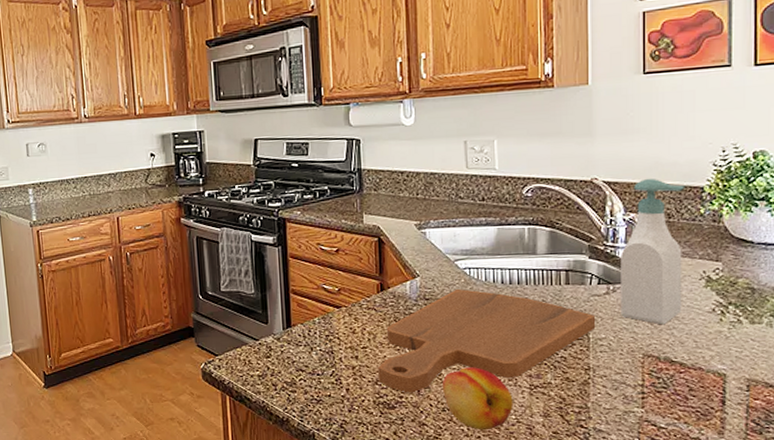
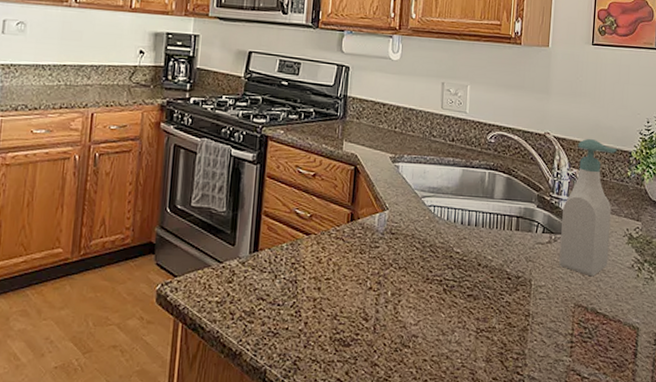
cutting board: present [378,289,596,393] -> none [337,226,539,331]
fruit: present [442,367,513,431] -> none [397,306,461,374]

